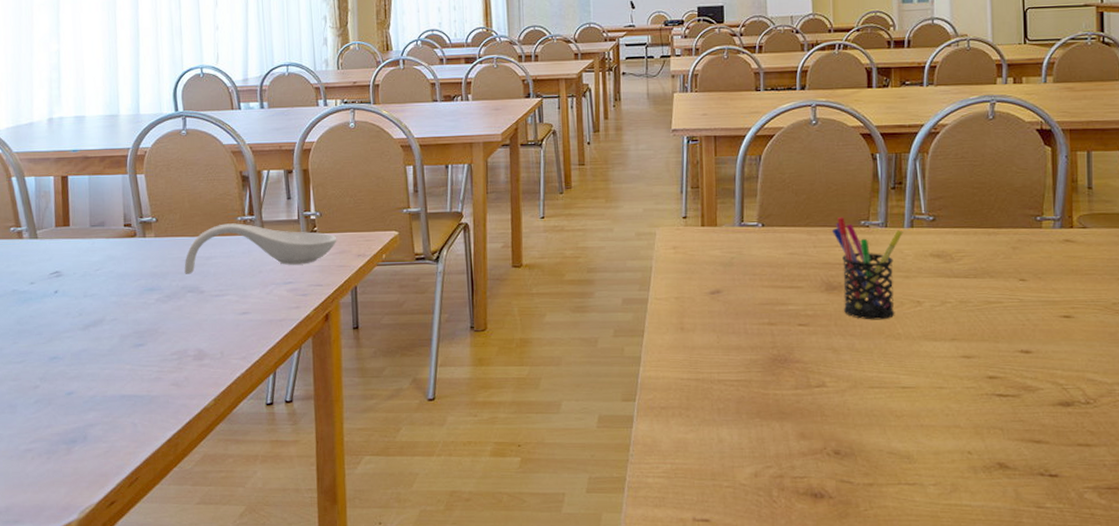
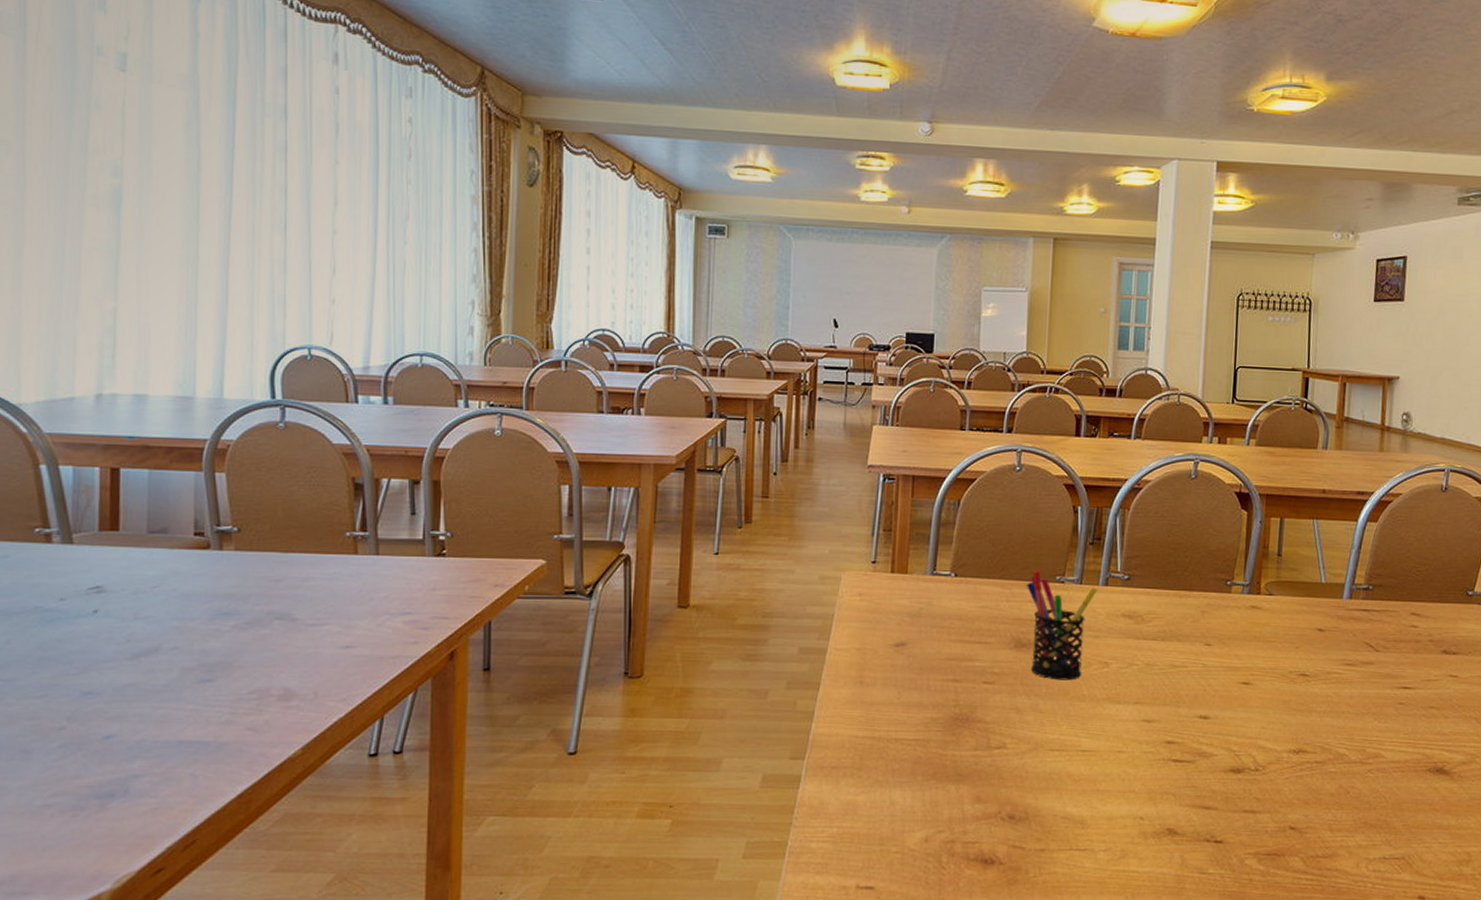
spoon rest: present [184,223,337,274] -> none [272,539,471,598]

